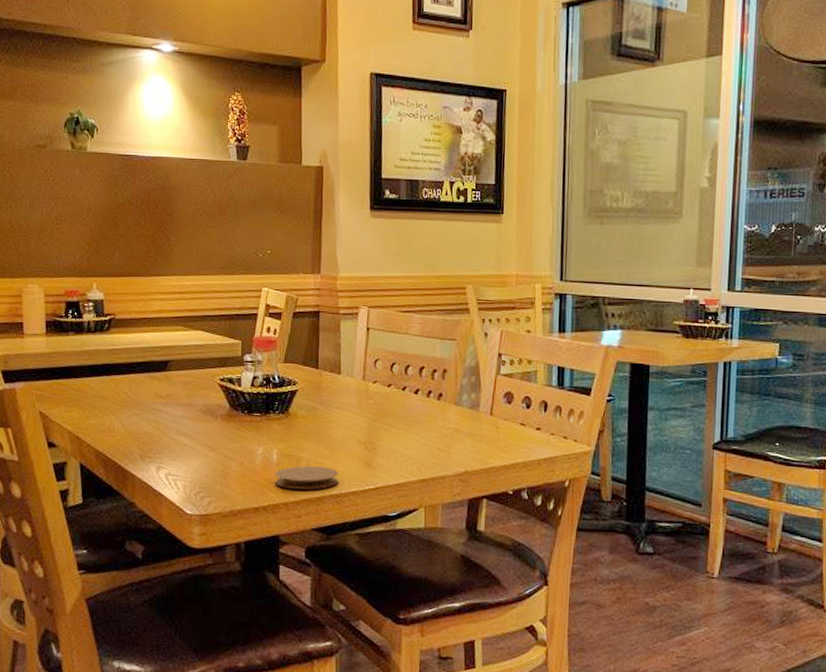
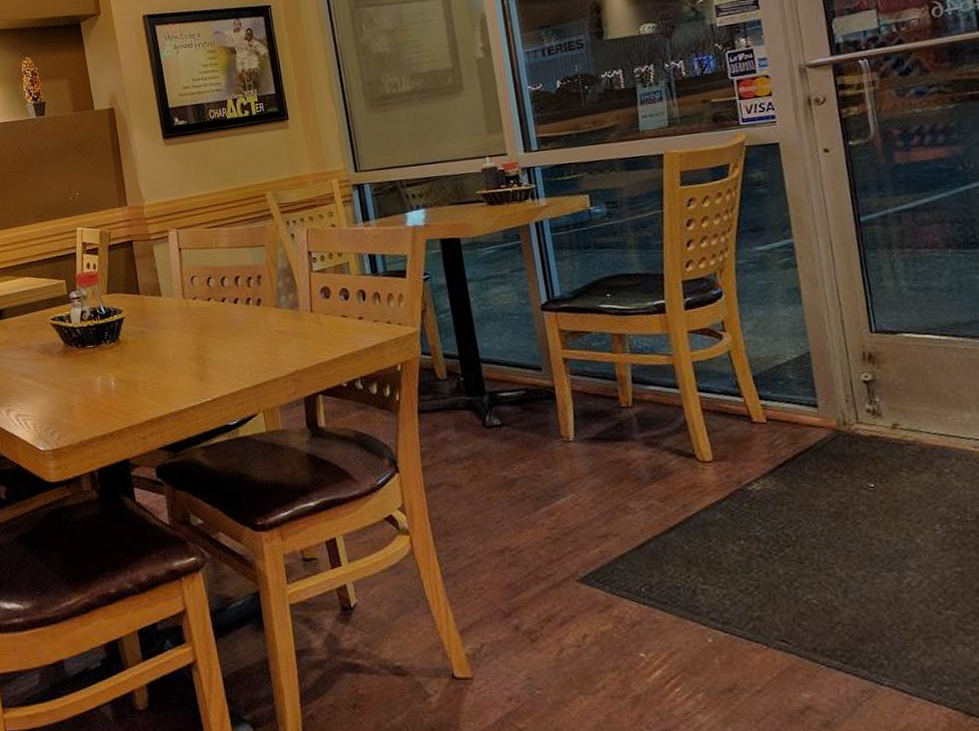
coaster: present [275,466,339,490] -> none [115,386,176,413]

